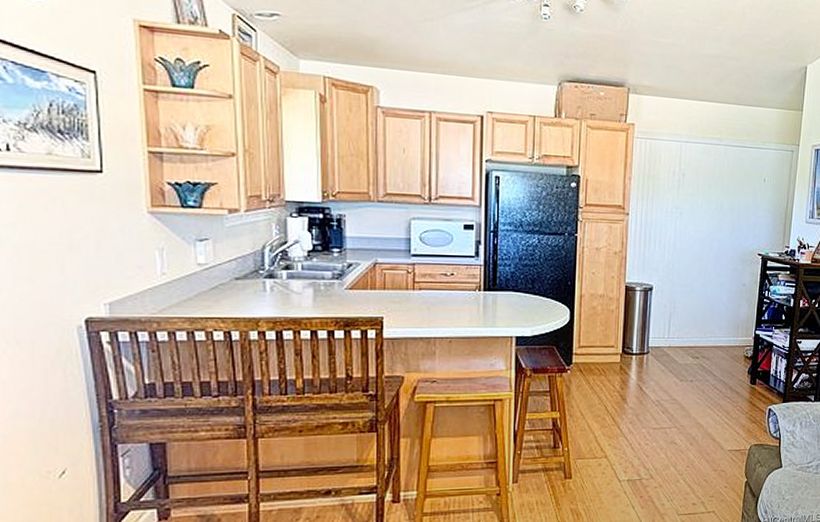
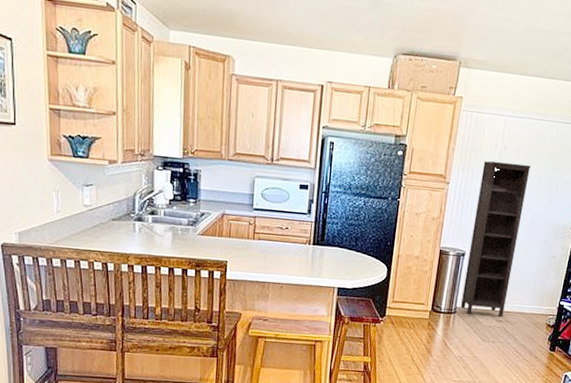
bookcase: none [652,188,711,353] -> present [460,160,531,317]

